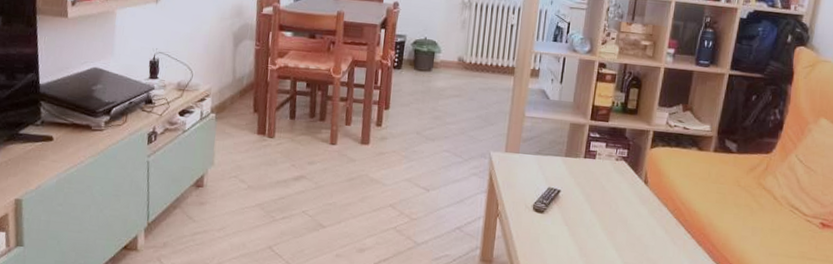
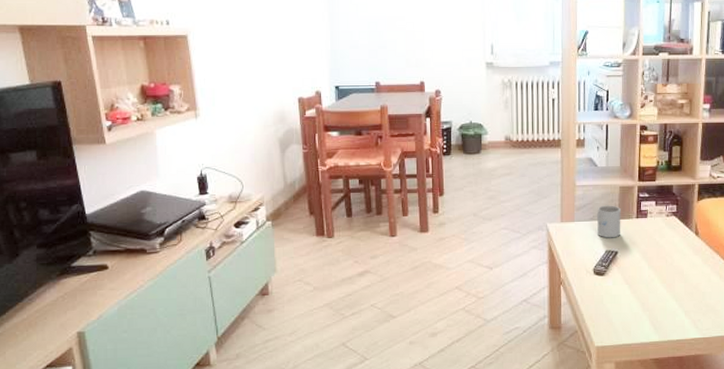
mug: none [542,140,569,176] -> present [596,205,621,238]

